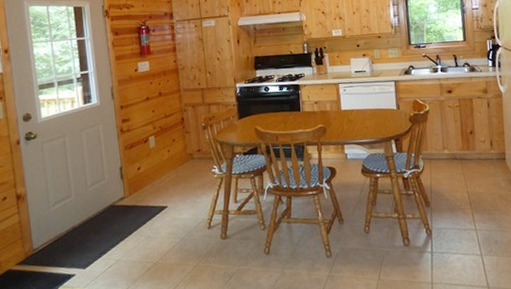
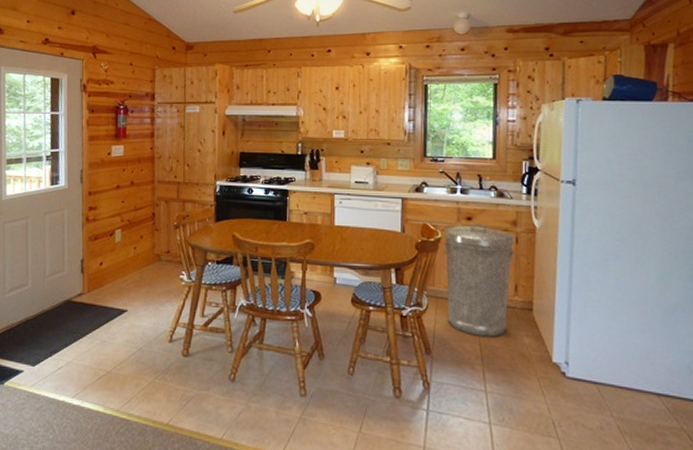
trash can: none [431,93,488,187] -> present [443,222,514,337]

